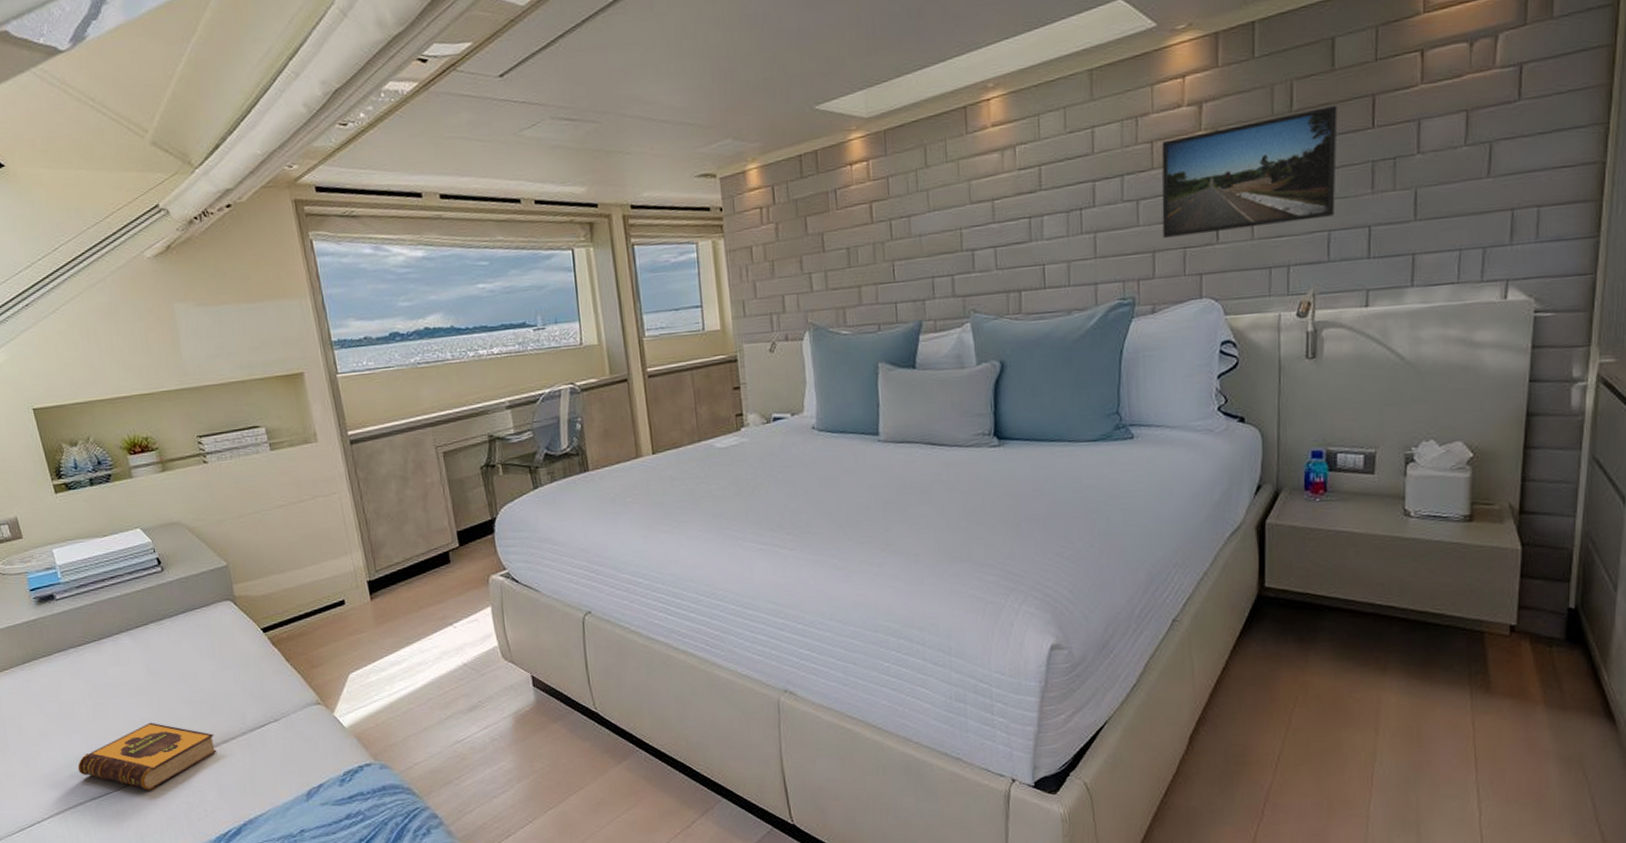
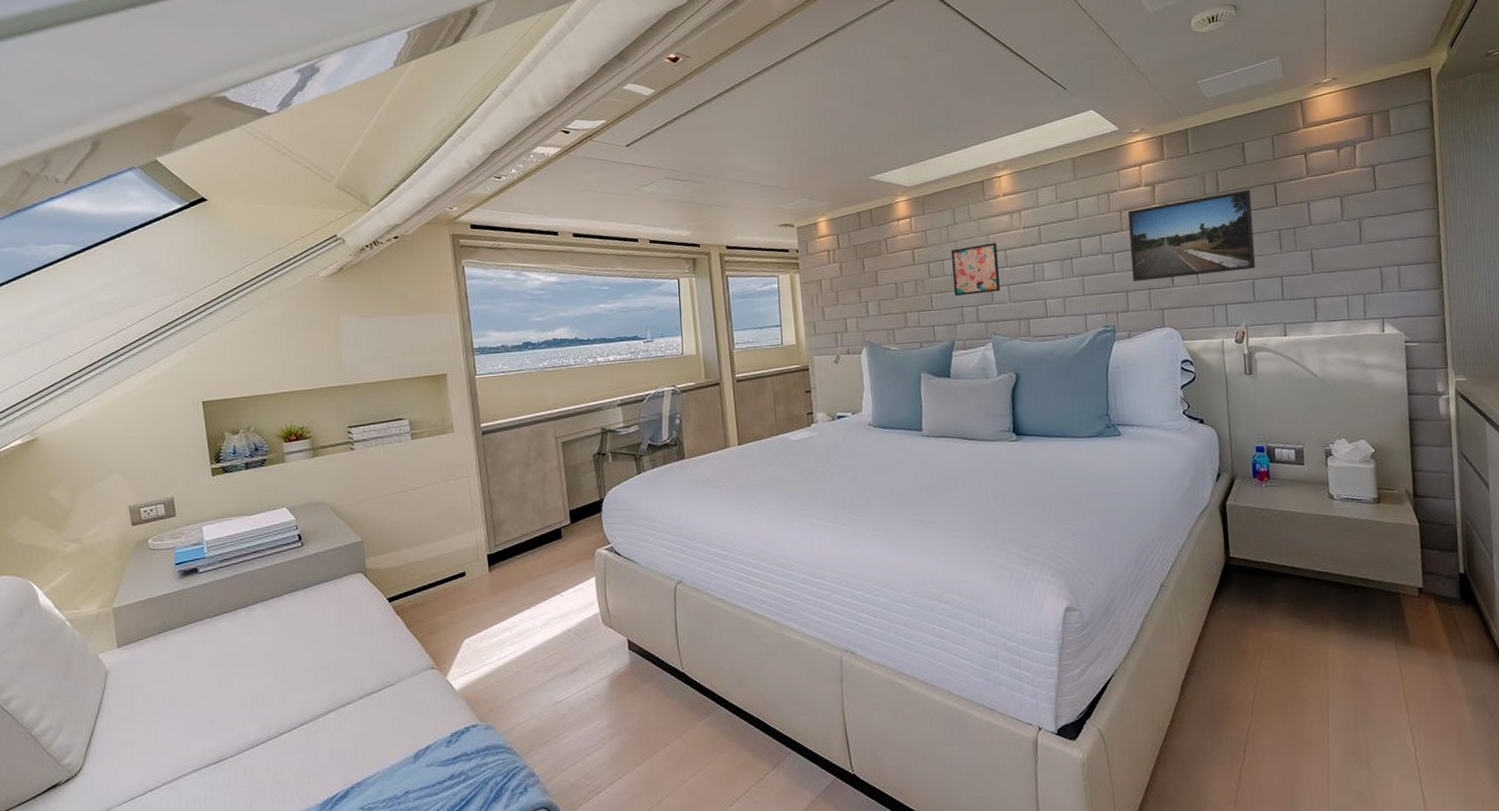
hardback book: present [77,722,217,790] -> none [197,688,333,755]
wall art: none [921,191,984,263] -> present [951,243,1000,296]

